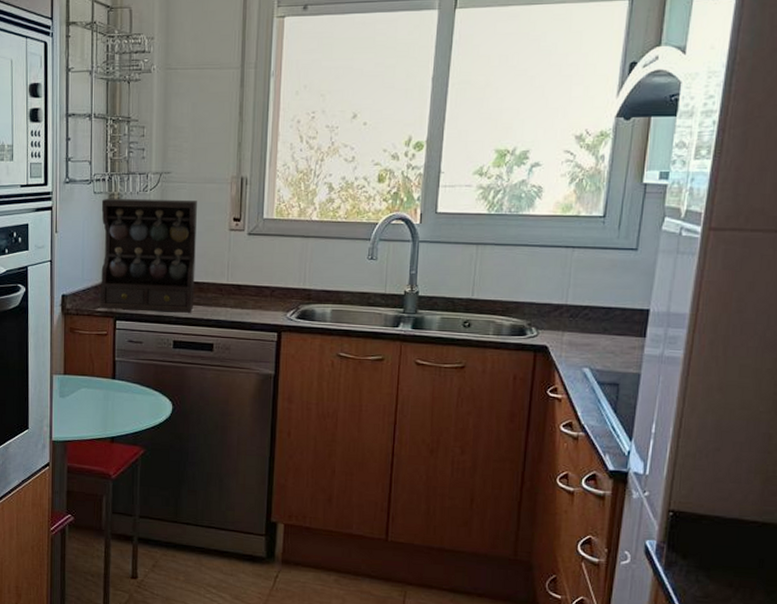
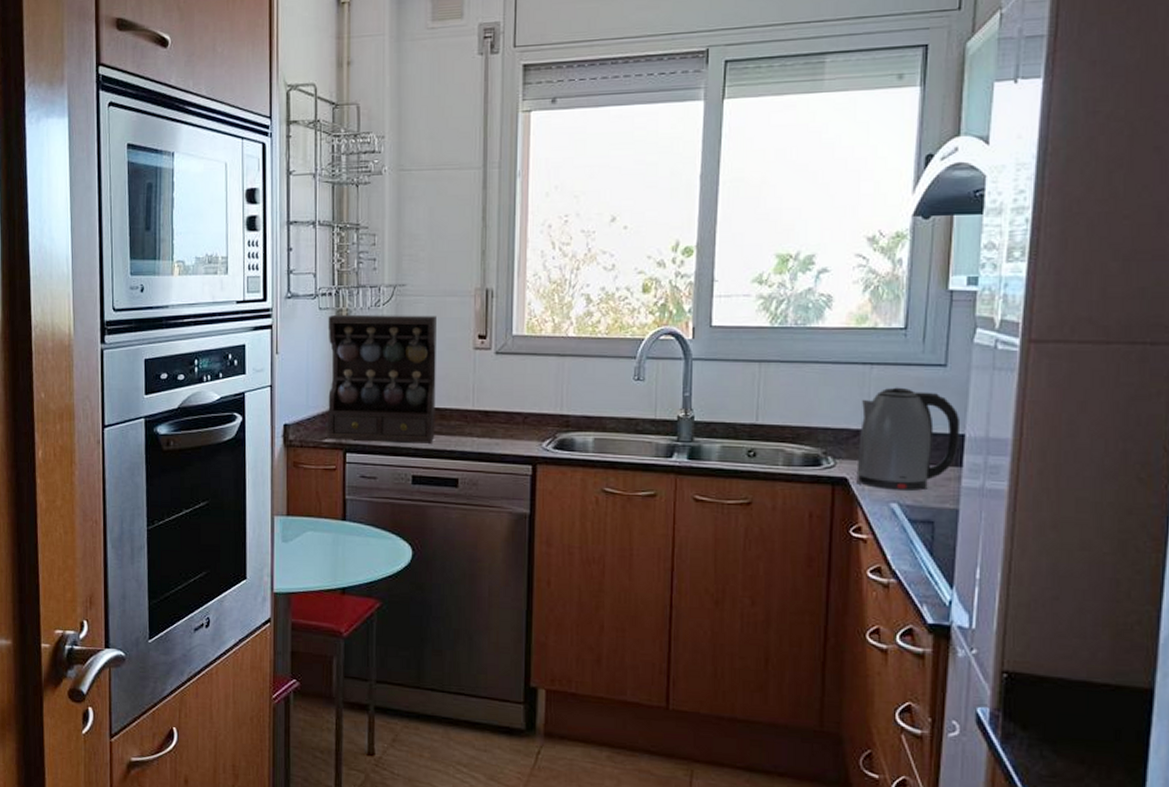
kettle: none [555,268,646,358] -> present [856,387,959,492]

